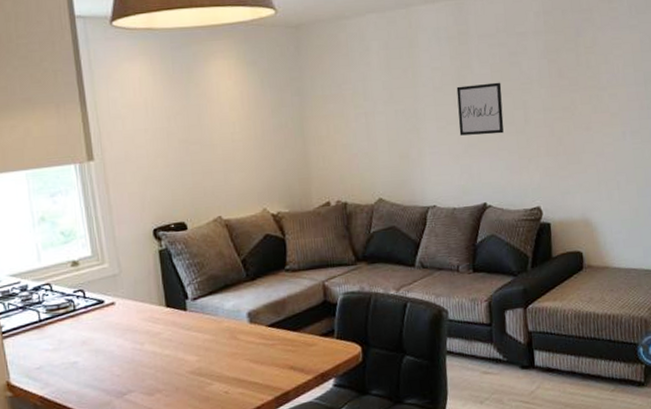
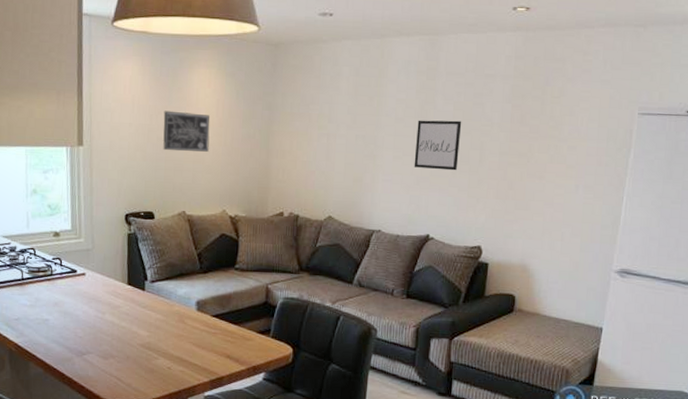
wall art: none [182,108,239,154] -> present [163,110,210,152]

